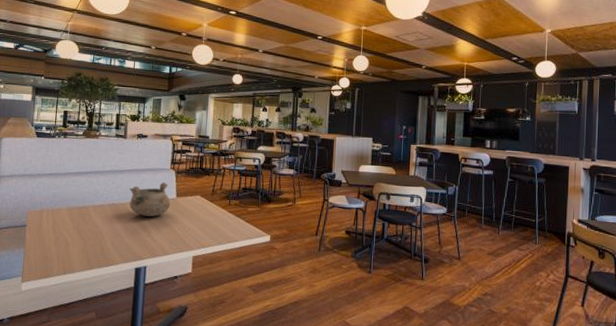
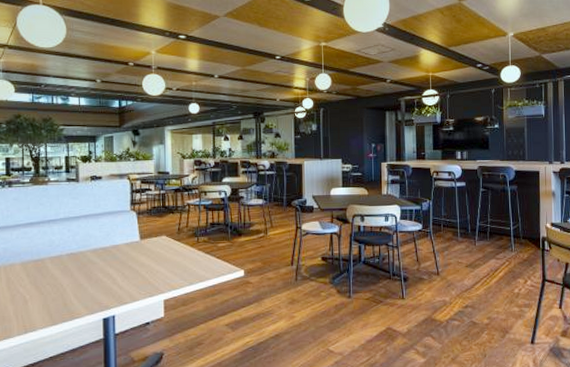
bowl: present [129,182,171,217] -> none [88,224,134,264]

